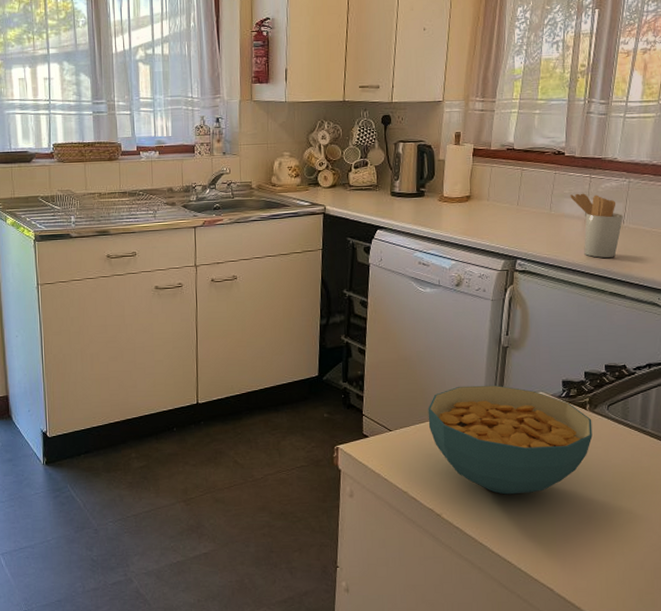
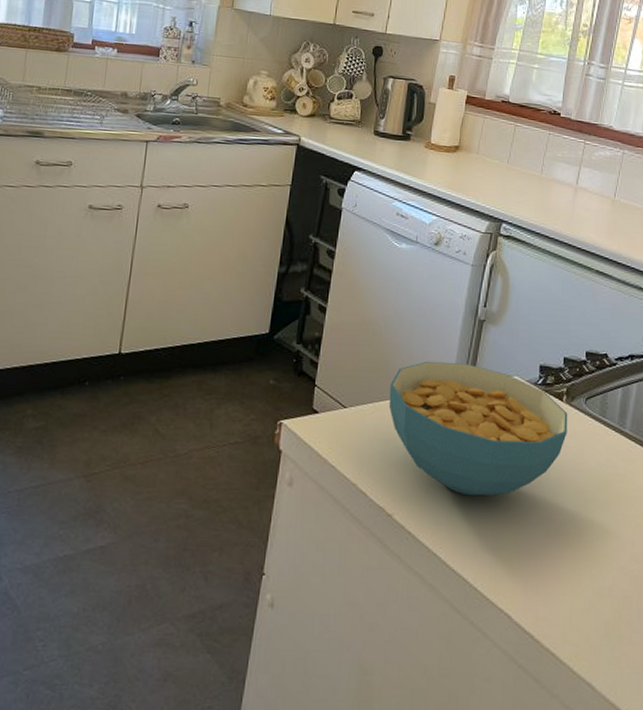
utensil holder: present [570,193,624,258] -> none [563,158,616,232]

